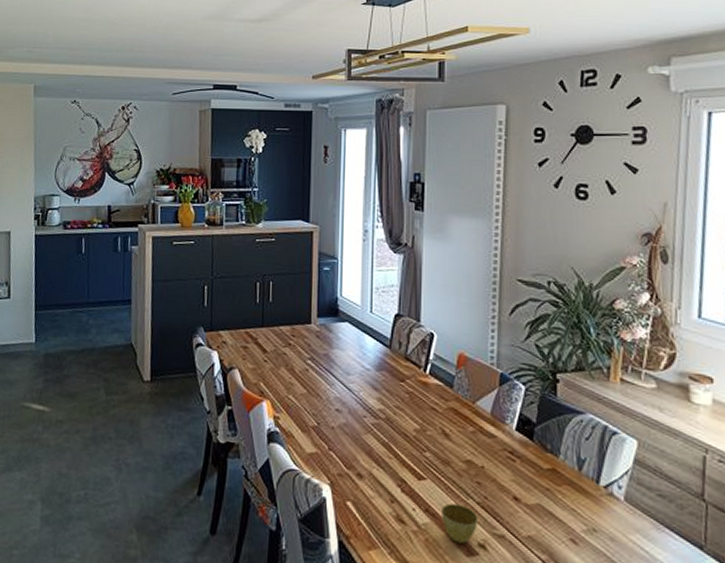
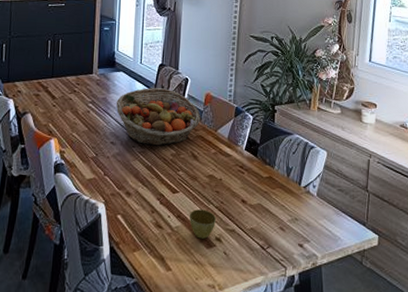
fruit basket: none [341,343,452,418] -> present [116,88,201,146]

